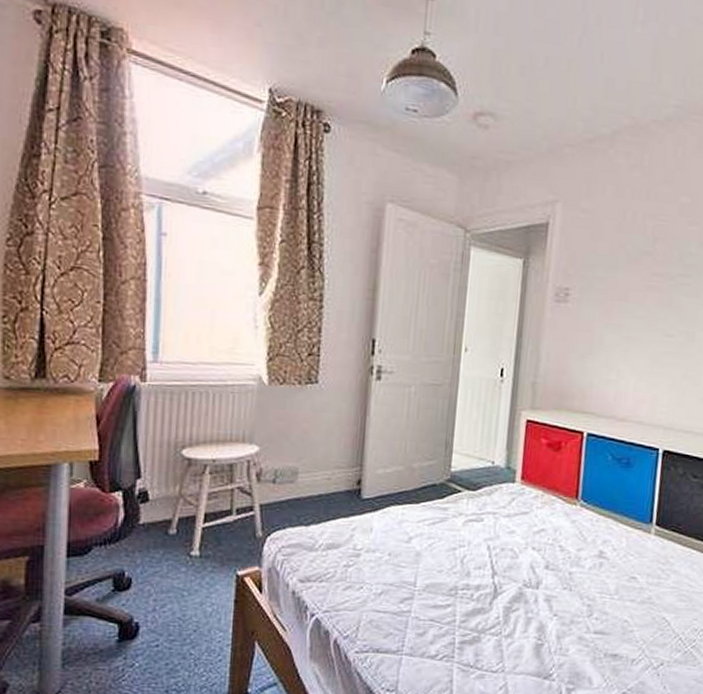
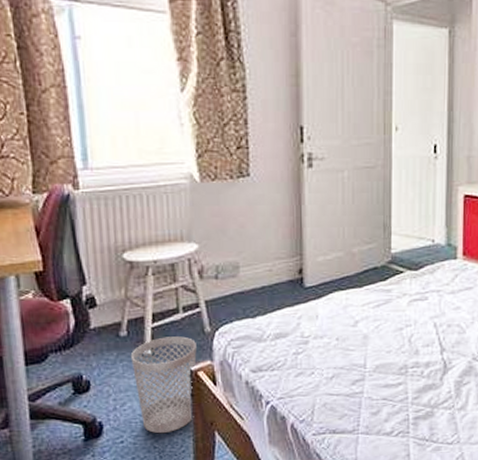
wastebasket: none [177,538,246,640] -> present [130,336,197,434]

